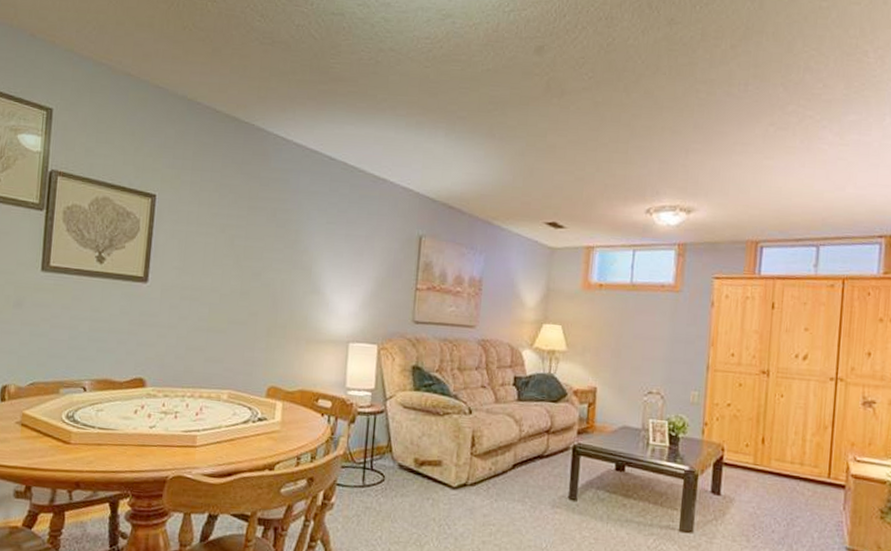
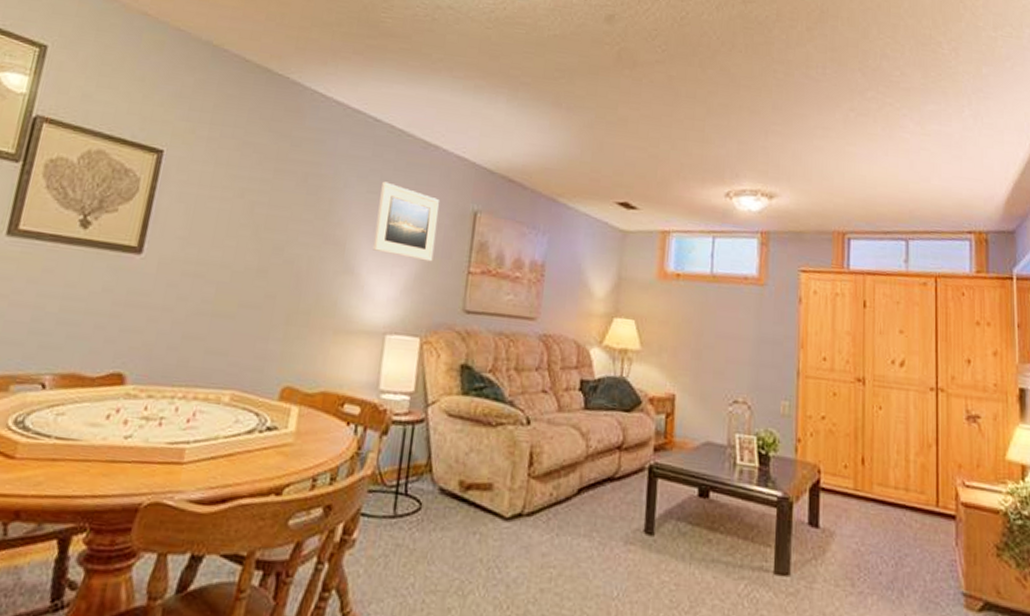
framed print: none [334,213,389,281] -> present [373,181,439,262]

